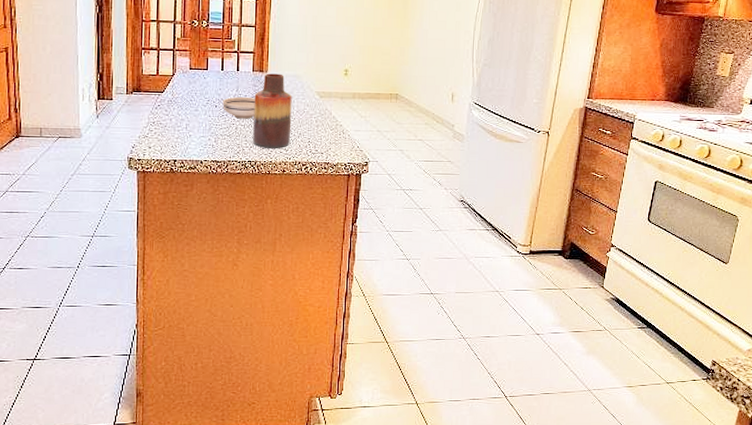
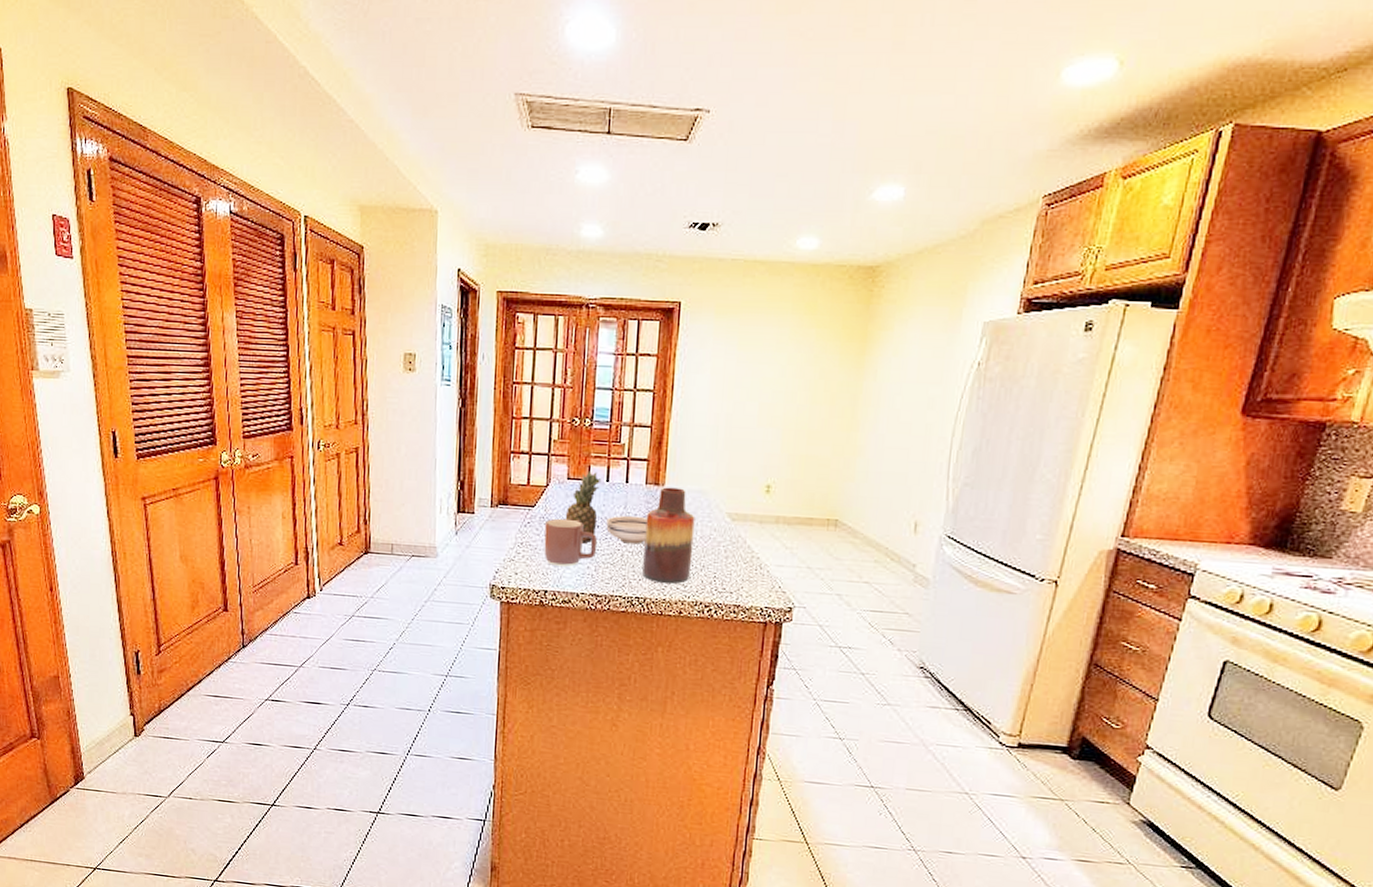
mug: none [172,101,215,141] -> present [544,518,597,568]
fruit: none [189,63,219,121] -> present [565,472,603,544]

